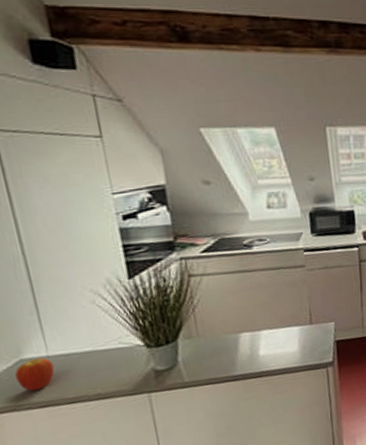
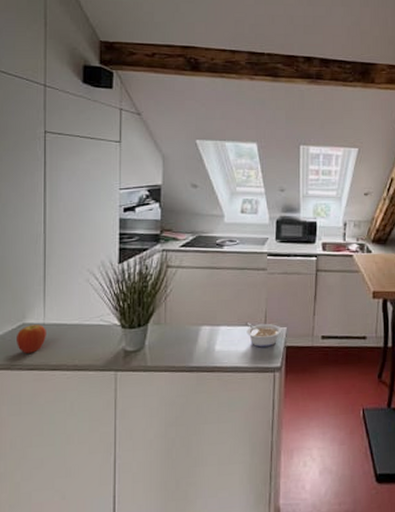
legume: none [289,321,330,346] -> present [245,321,282,348]

